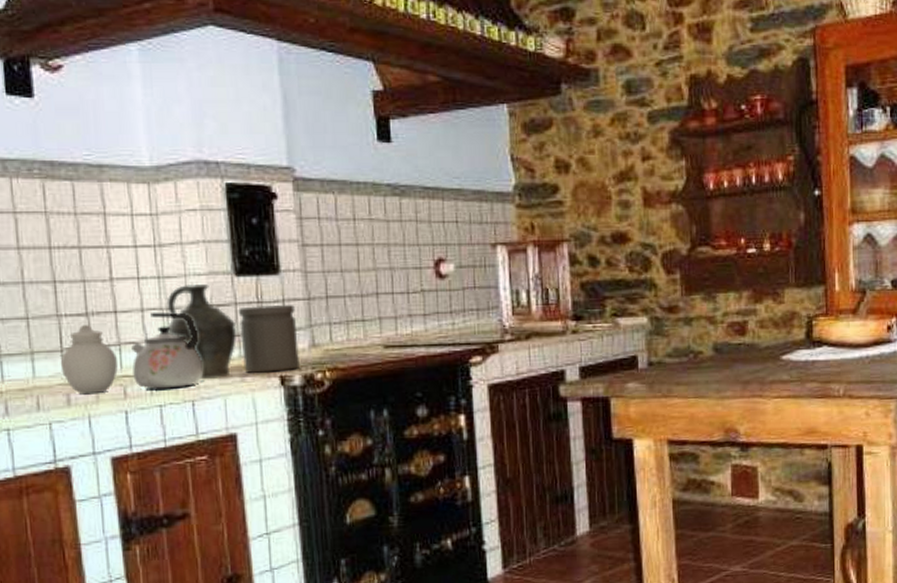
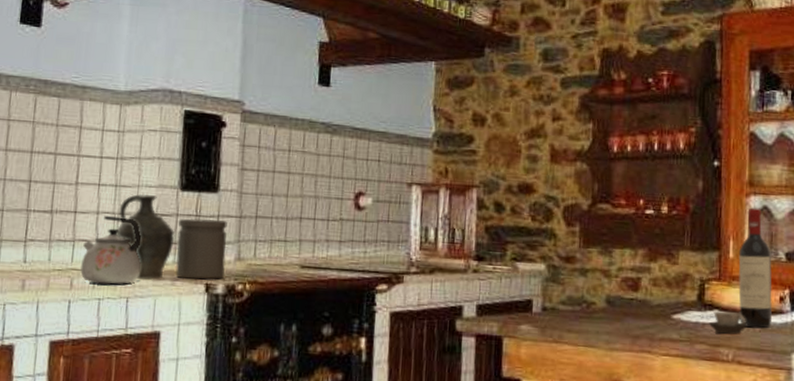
jar: present [60,324,118,394] -> none [22,220,70,282]
cup: none [818,345,858,371] -> present [708,311,749,335]
wine bottle: none [844,236,880,361] -> present [738,207,772,328]

